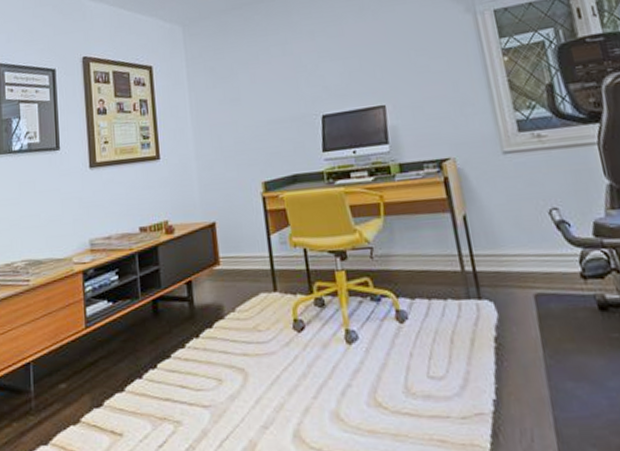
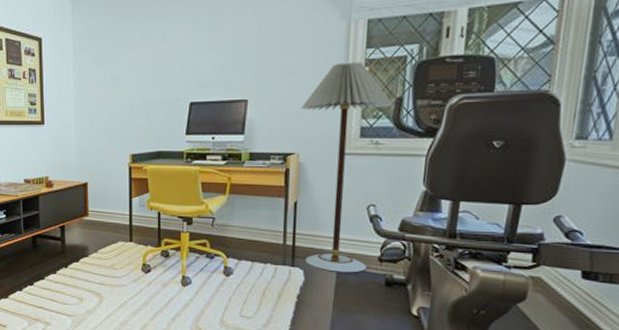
floor lamp: none [445,52,571,300] -> present [300,62,393,273]

